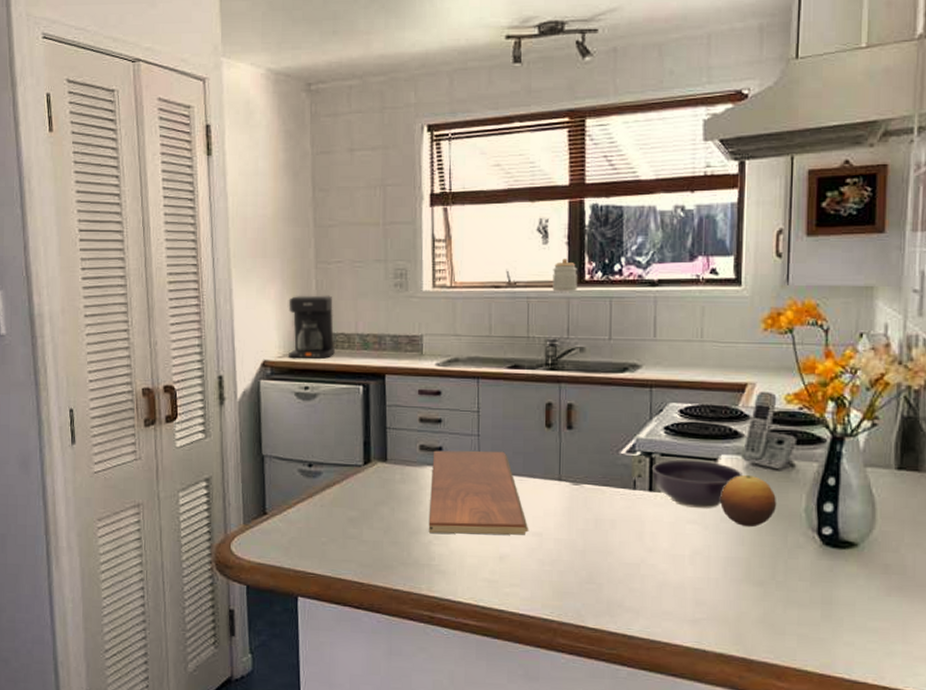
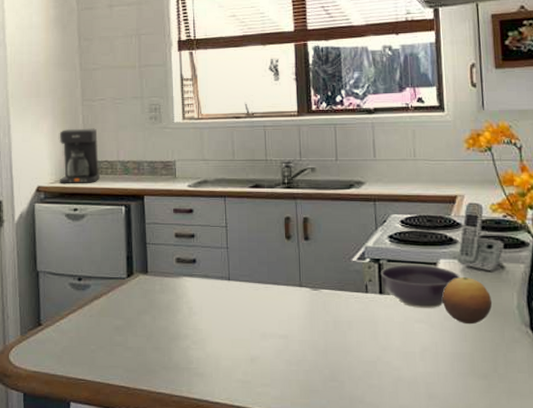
chopping board: present [428,450,528,535] -> none [186,261,275,339]
jar: present [552,258,577,292] -> none [284,92,306,121]

